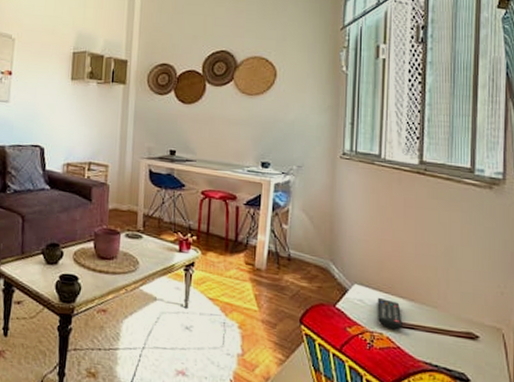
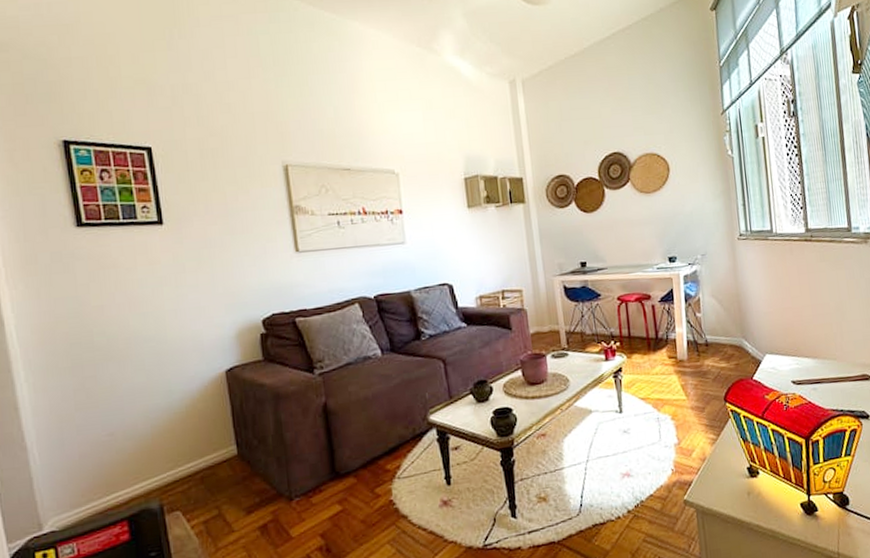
remote control: present [377,297,403,330] -> none [786,361,811,388]

